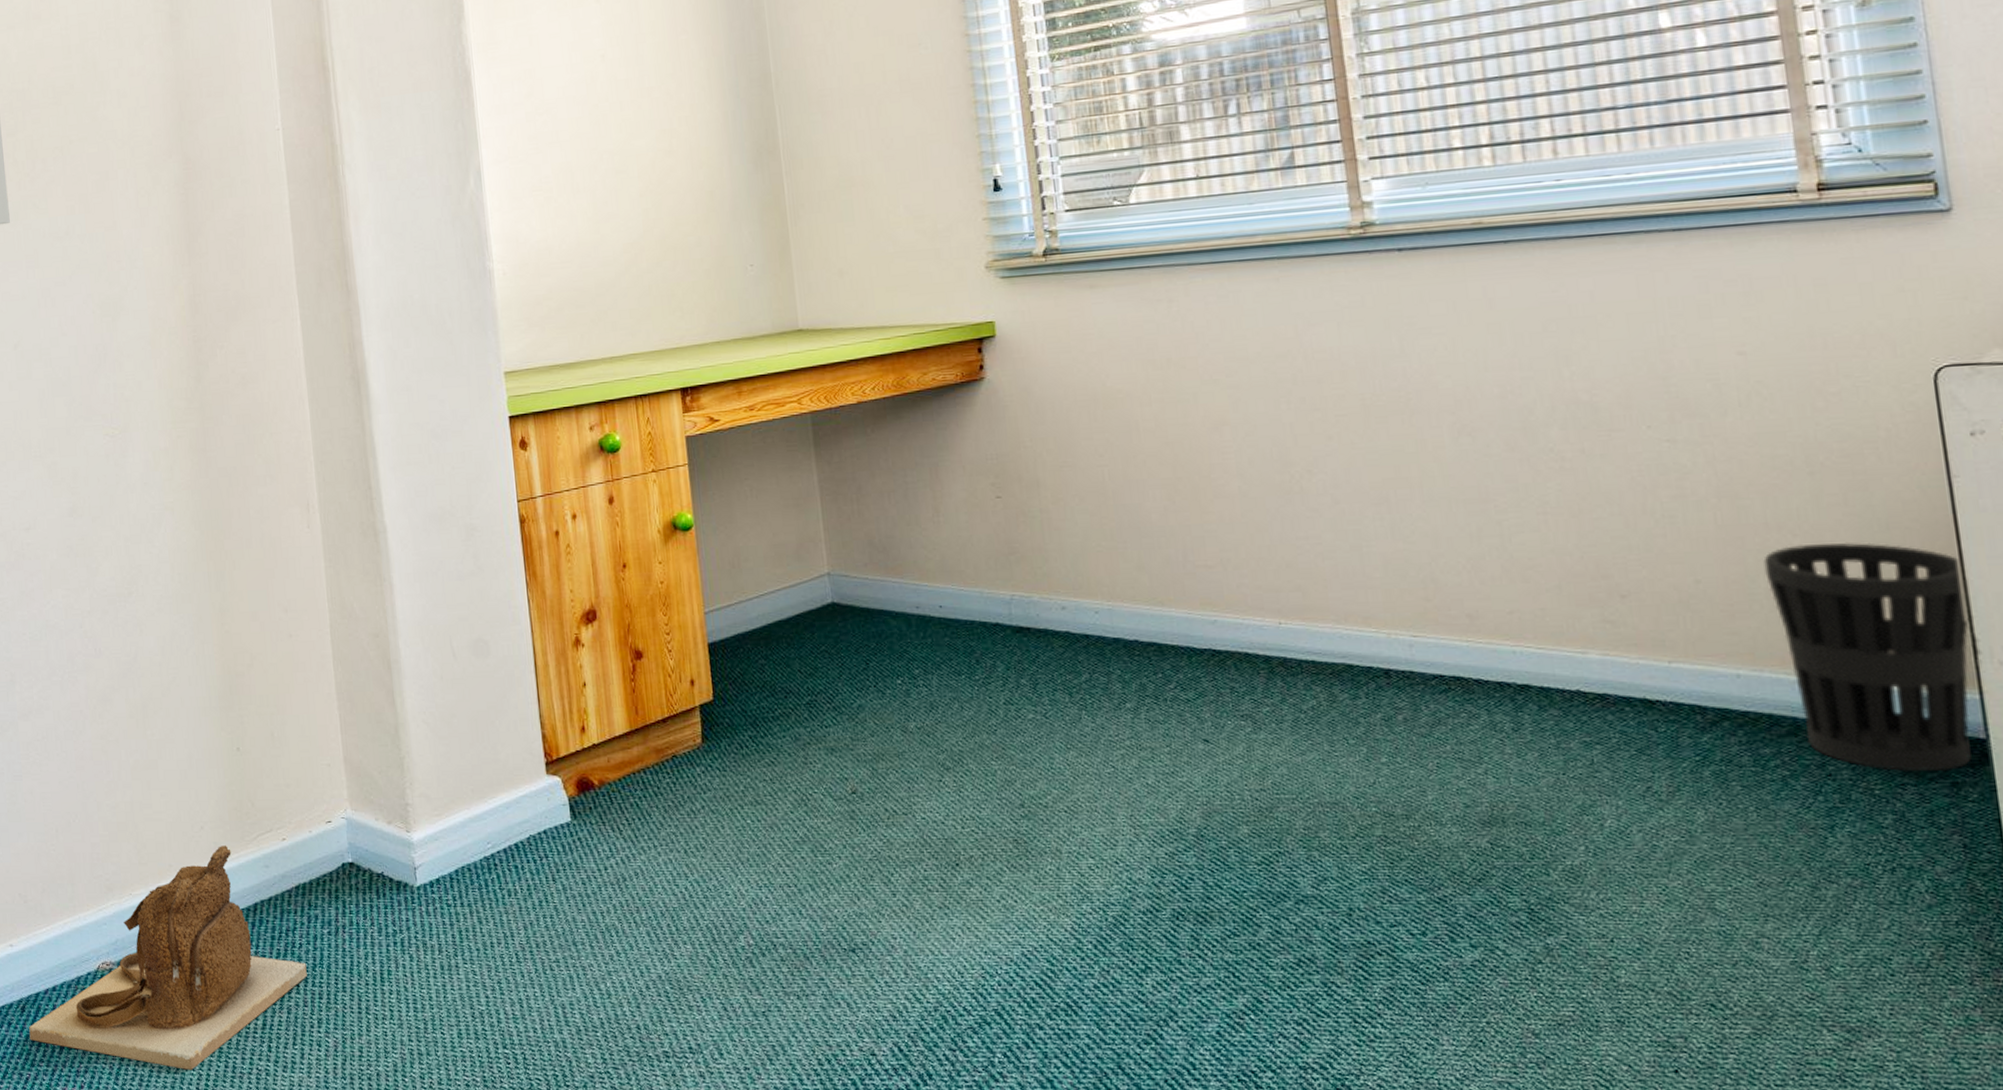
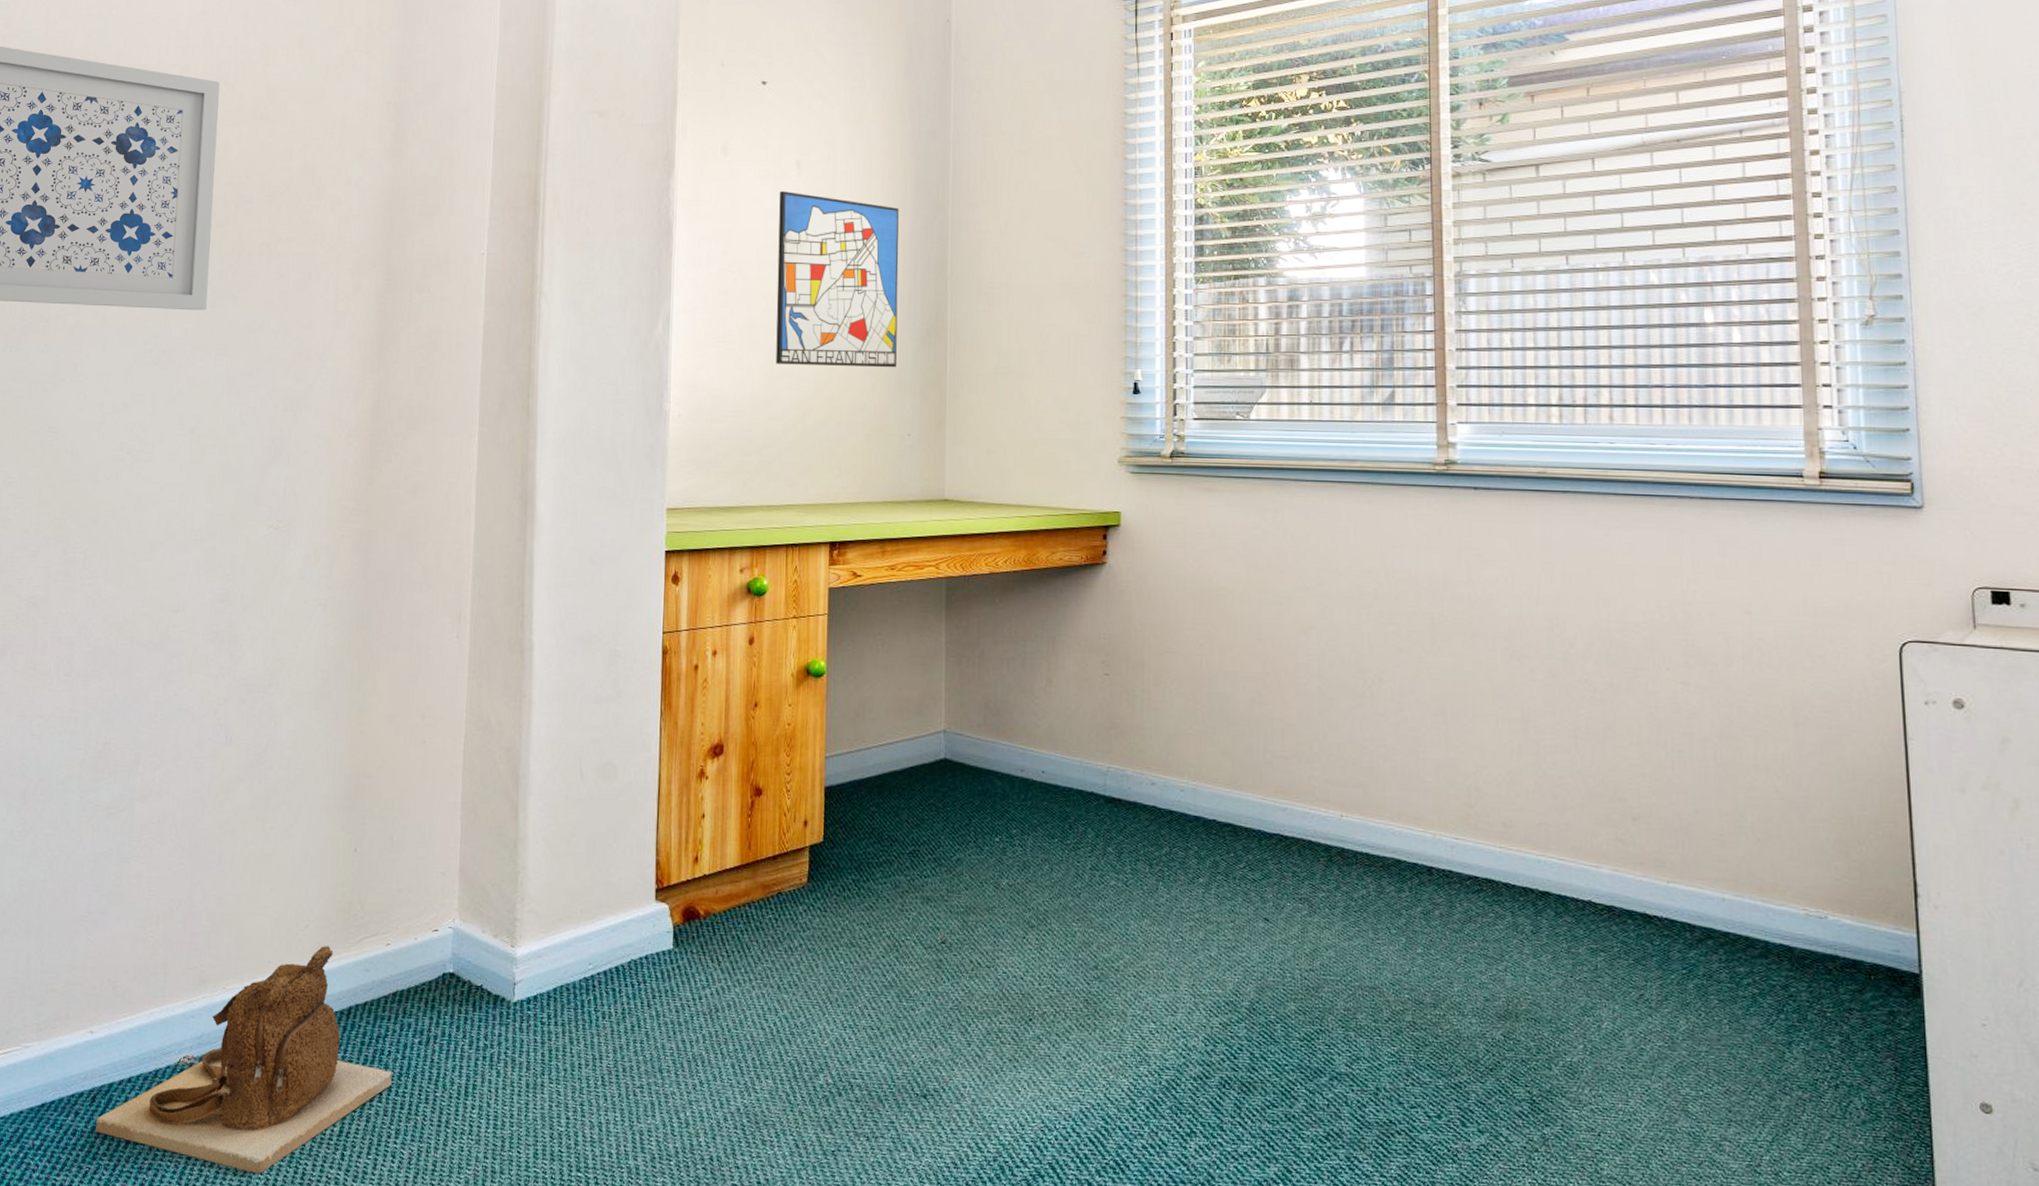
wall art: none [578,20,729,207] -> present [776,190,899,368]
wastebasket: present [1763,542,1972,772] -> none [1752,786,1913,1001]

